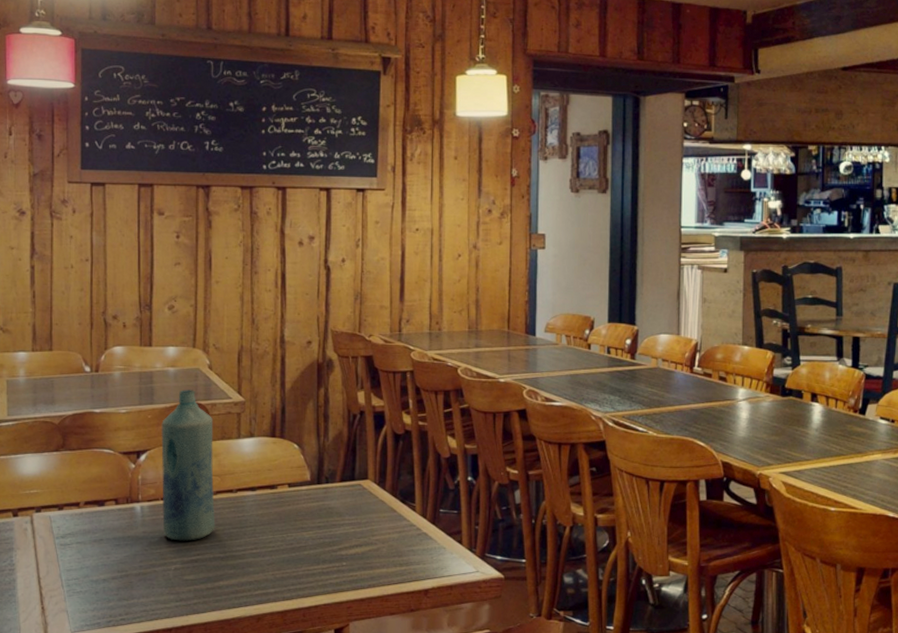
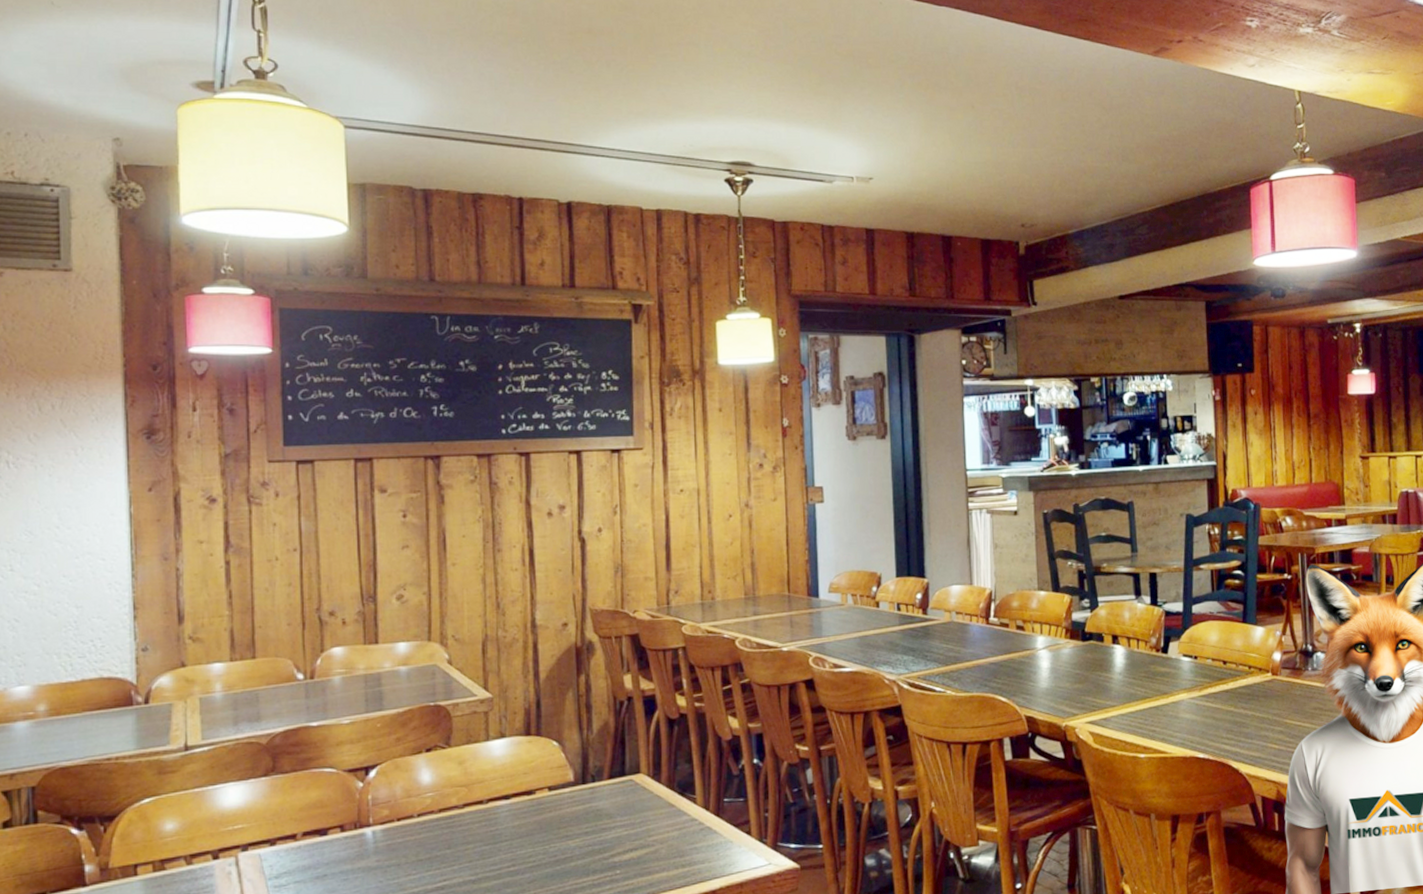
bottle: present [161,390,215,541] -> none [394,690,464,867]

